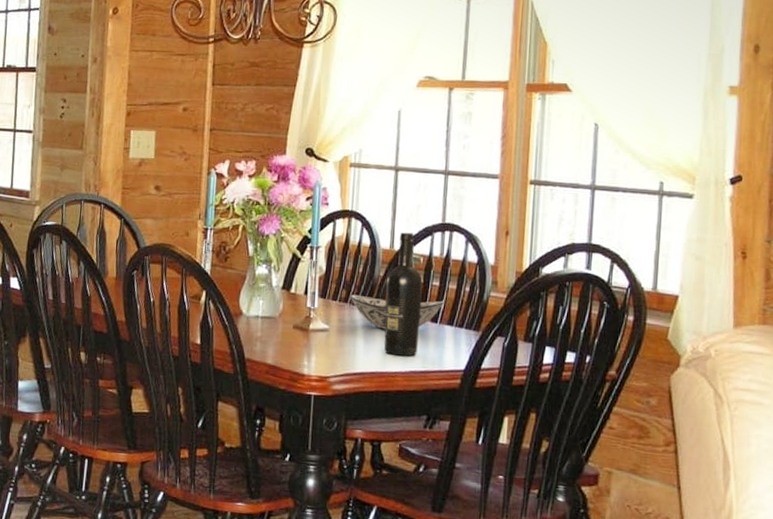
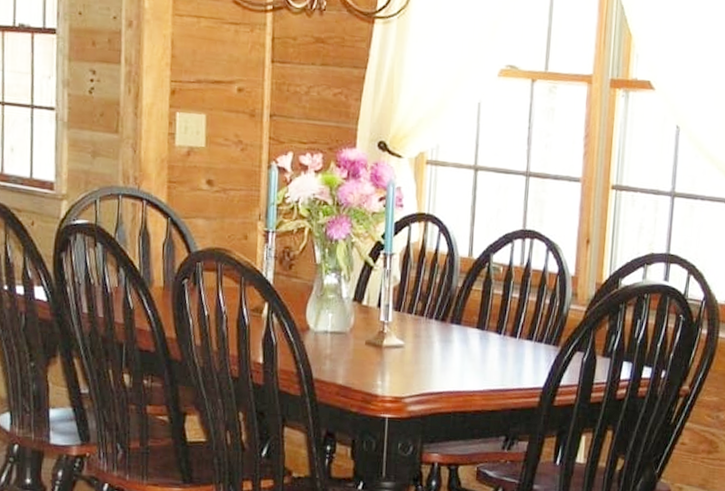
decorative bowl: present [350,294,444,329] -> none [426,307,524,345]
wine bottle: present [384,232,423,356] -> none [461,238,503,374]

